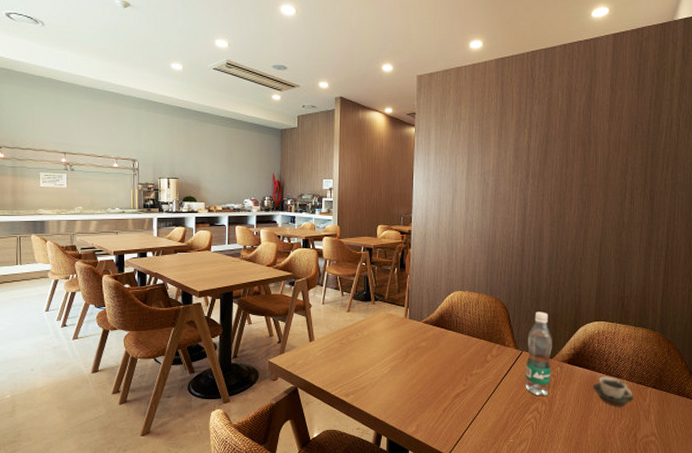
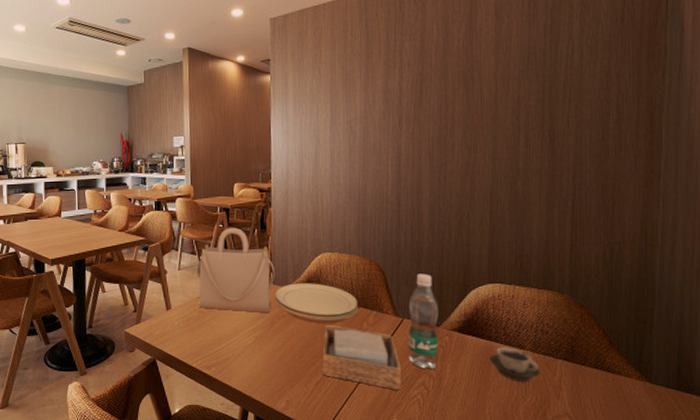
handbag: none [340,266,411,344] -> present [197,227,275,312]
plate: none [411,318,484,356] -> present [275,283,358,324]
napkin holder: none [449,357,518,415] -> present [321,325,401,390]

